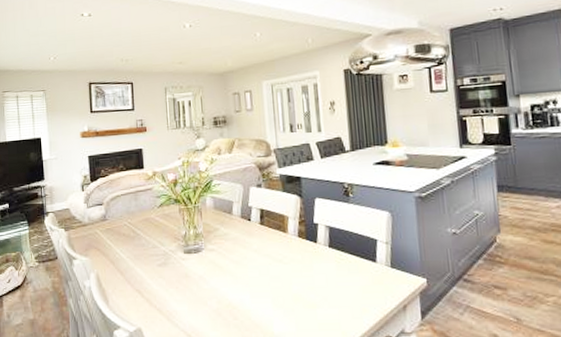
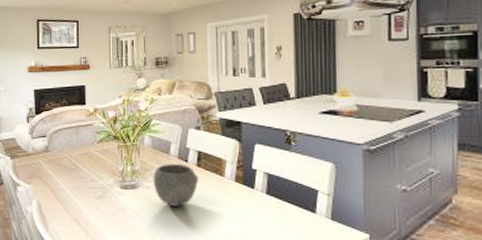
bowl: none [216,223,263,267] -> present [153,164,199,207]

